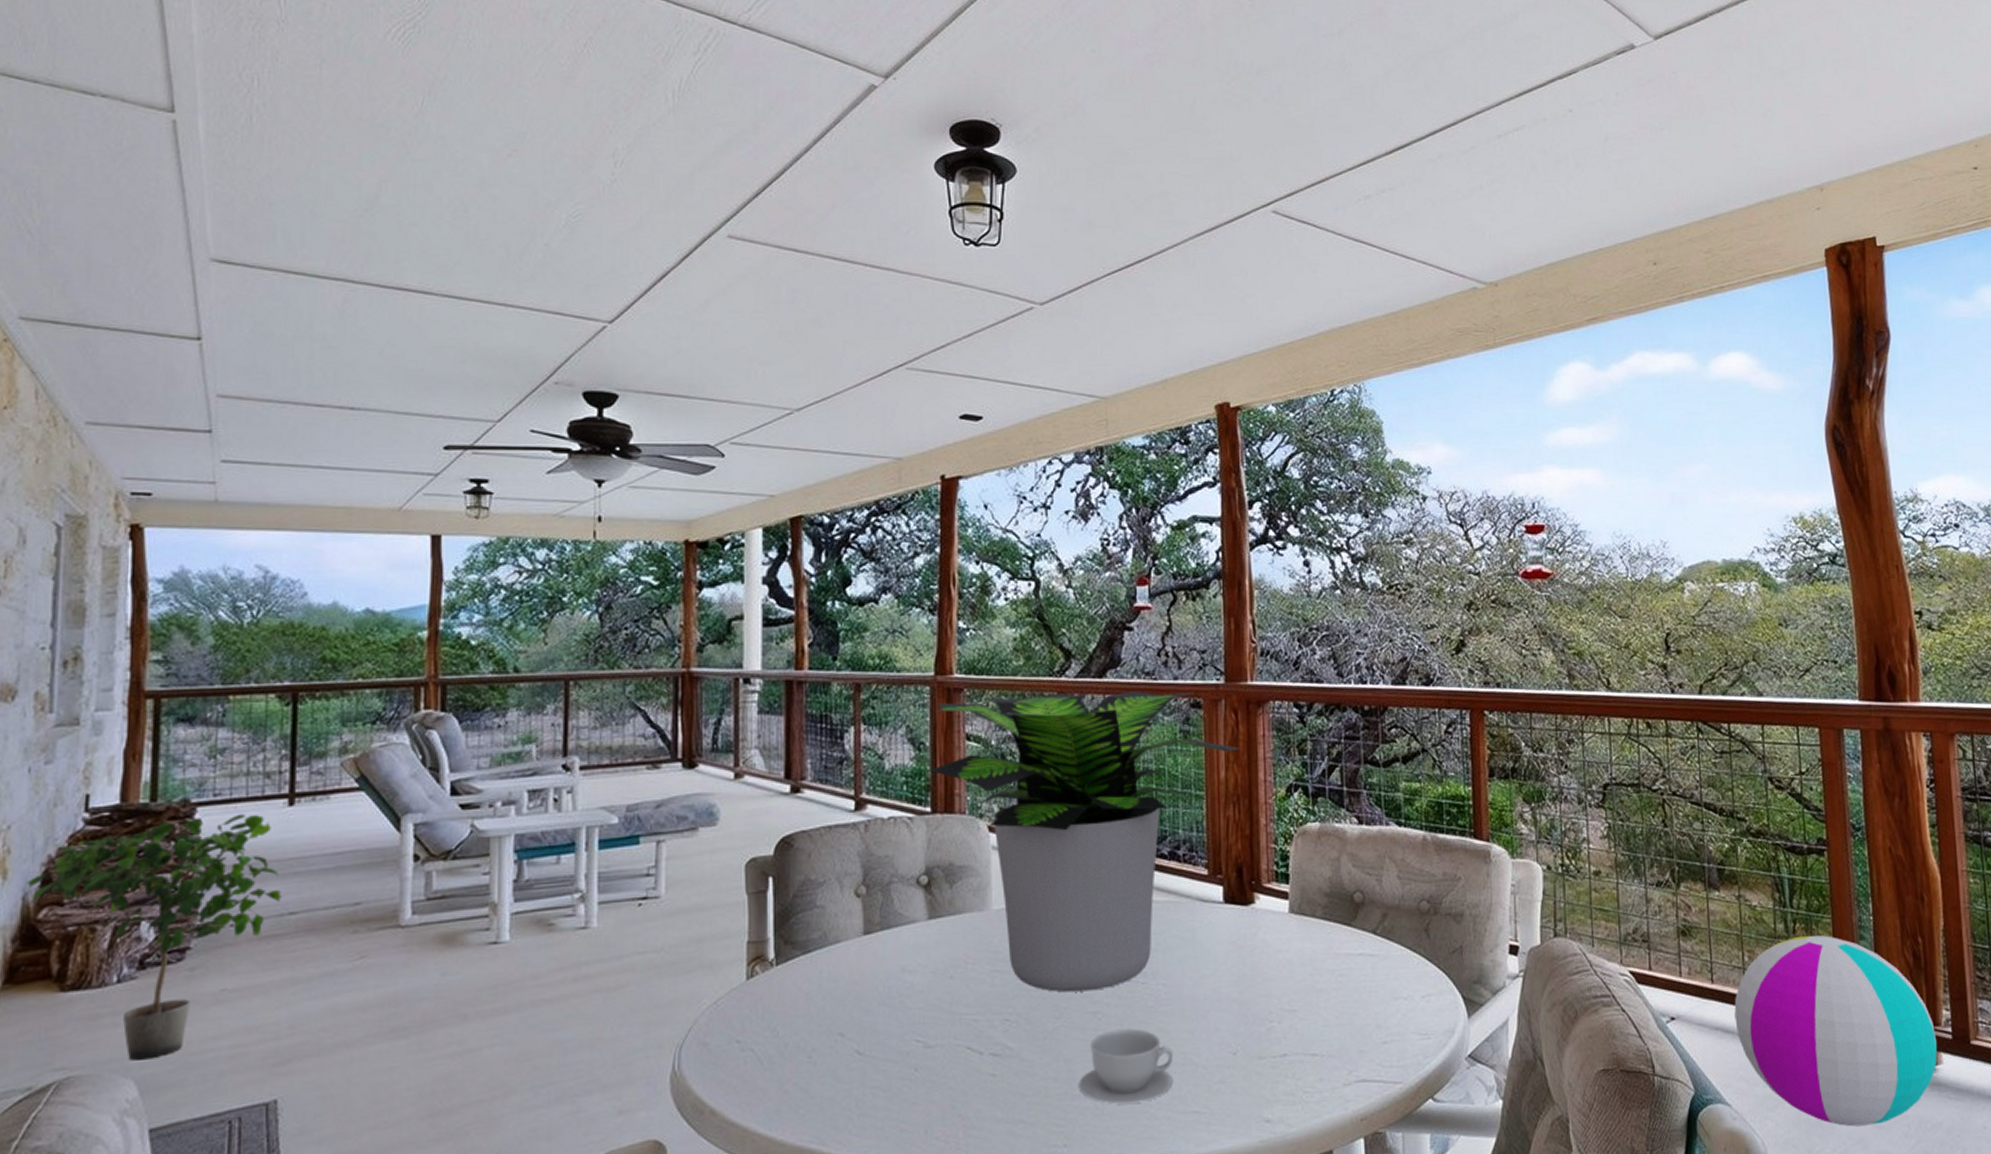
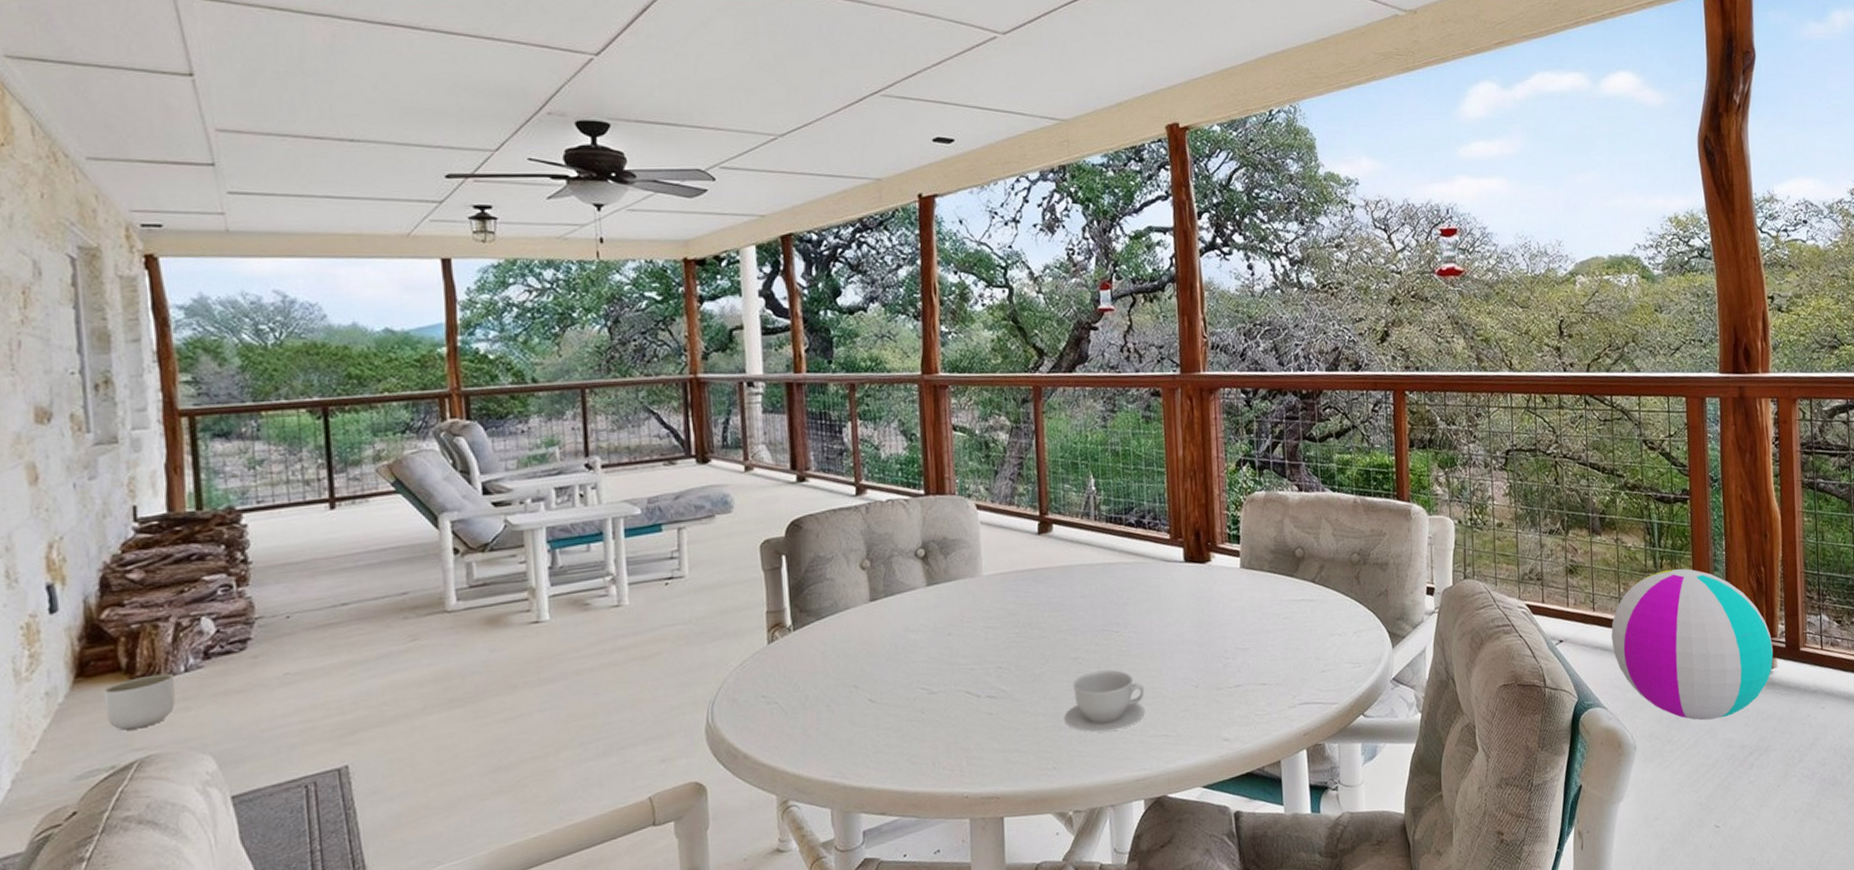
potted plant: present [25,814,282,1061] -> none [84,518,333,739]
planter: none [29,983,104,1047] -> present [103,673,175,731]
potted plant: present [929,691,1241,993] -> none [920,382,1196,643]

